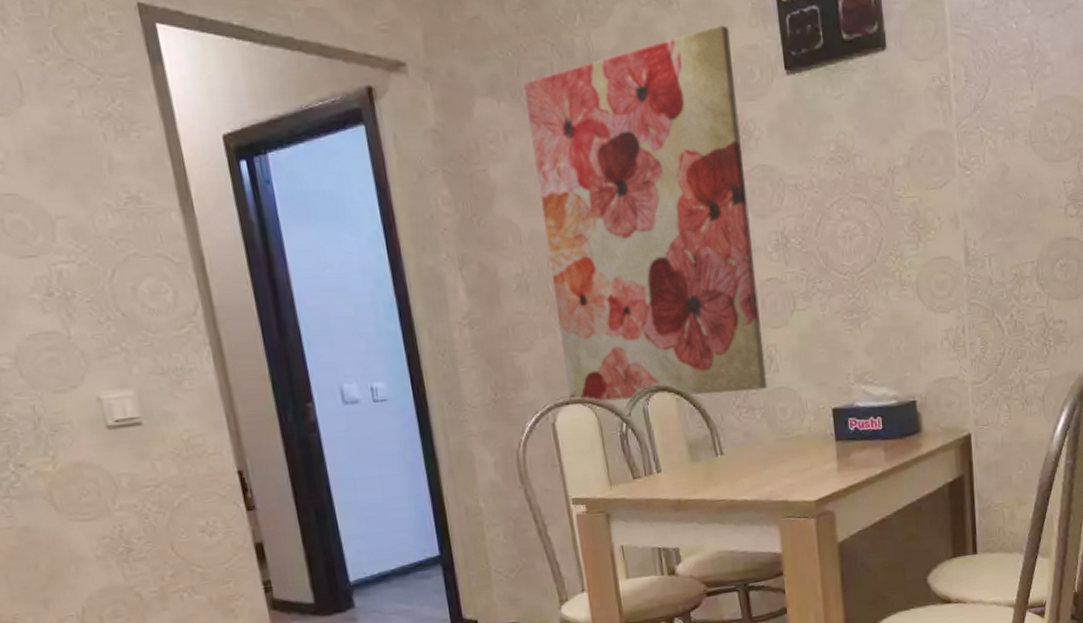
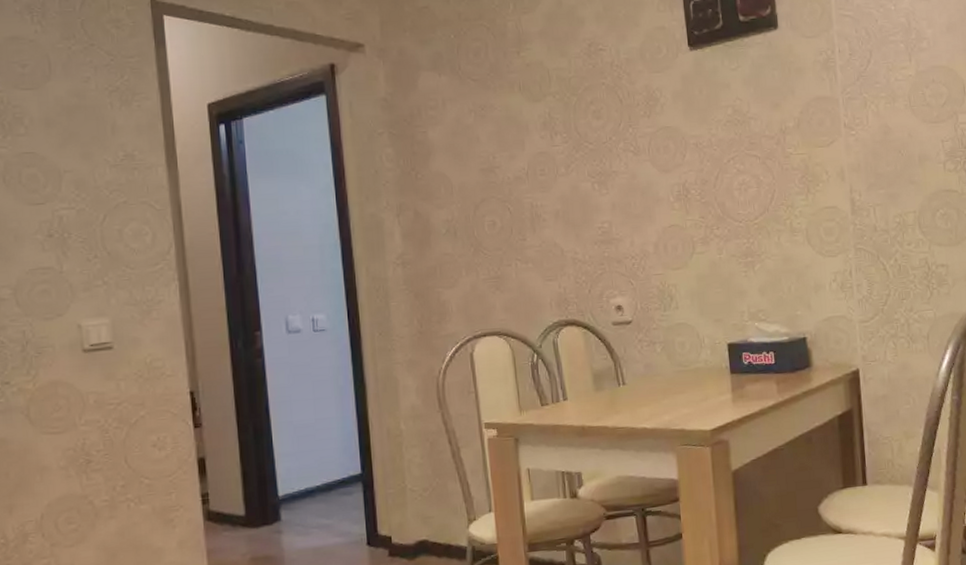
wall art: present [523,25,768,402] -> none [462,11,668,335]

